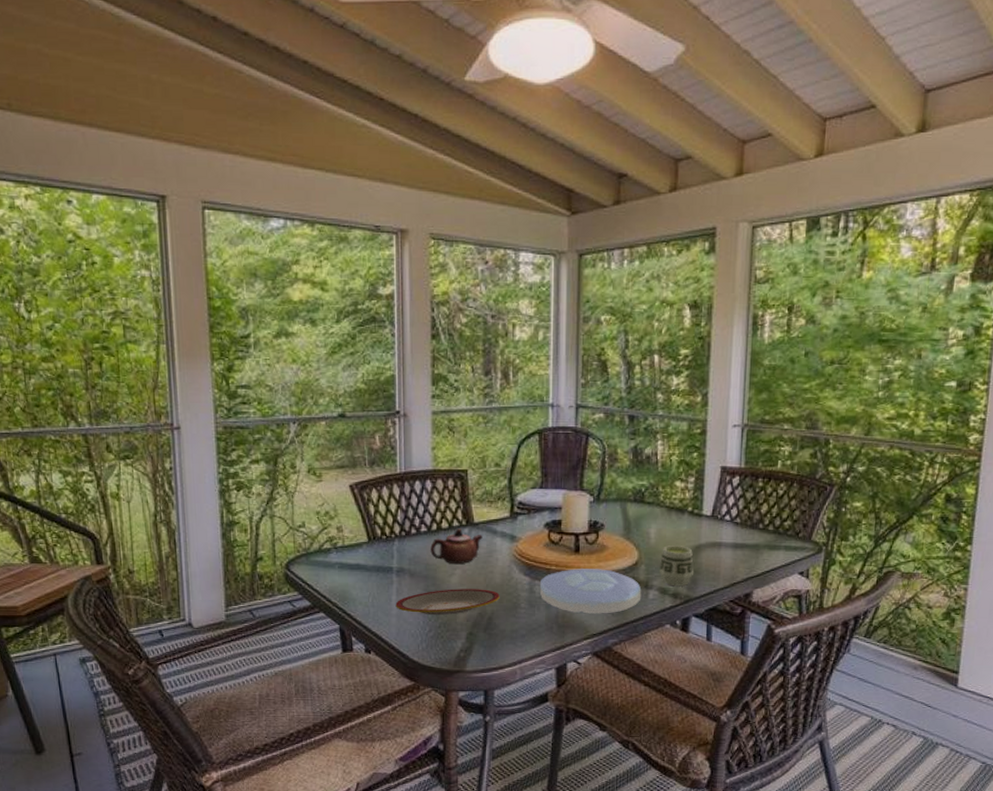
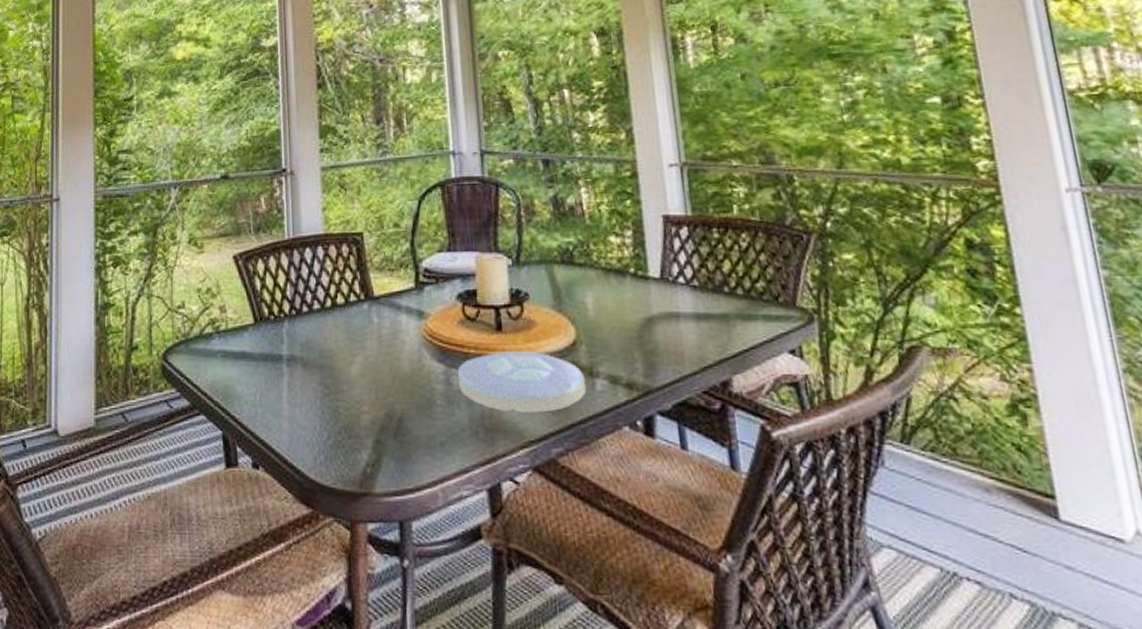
plate: present [395,589,500,616] -> none [286,381,410,417]
teapot: present [430,528,482,565] -> none [325,304,385,350]
cup: present [660,546,694,587] -> none [604,318,649,373]

